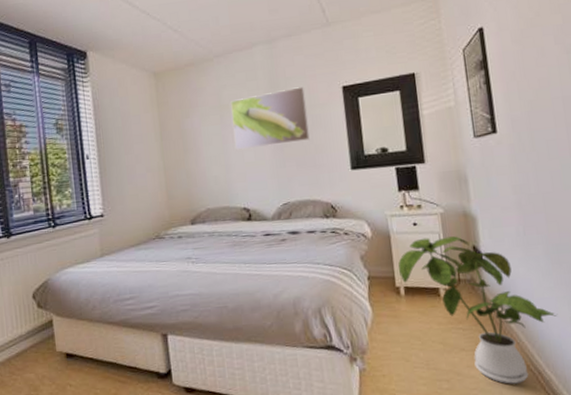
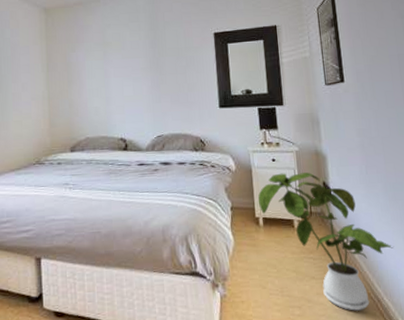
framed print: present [231,86,310,151] -> none [114,30,184,85]

